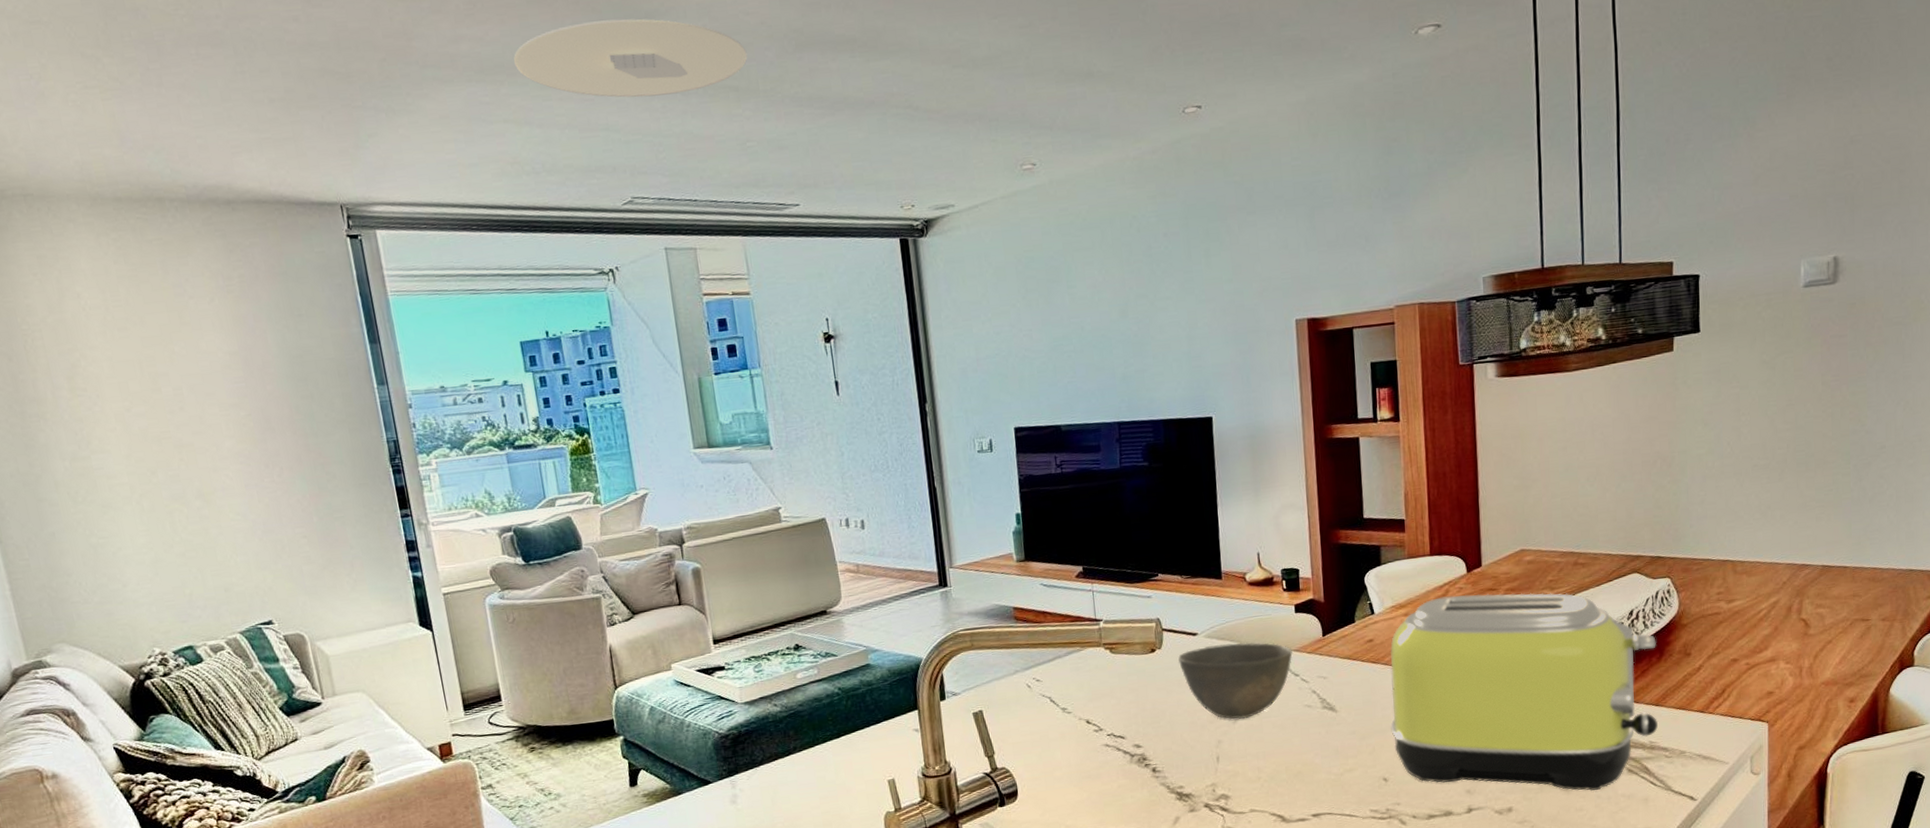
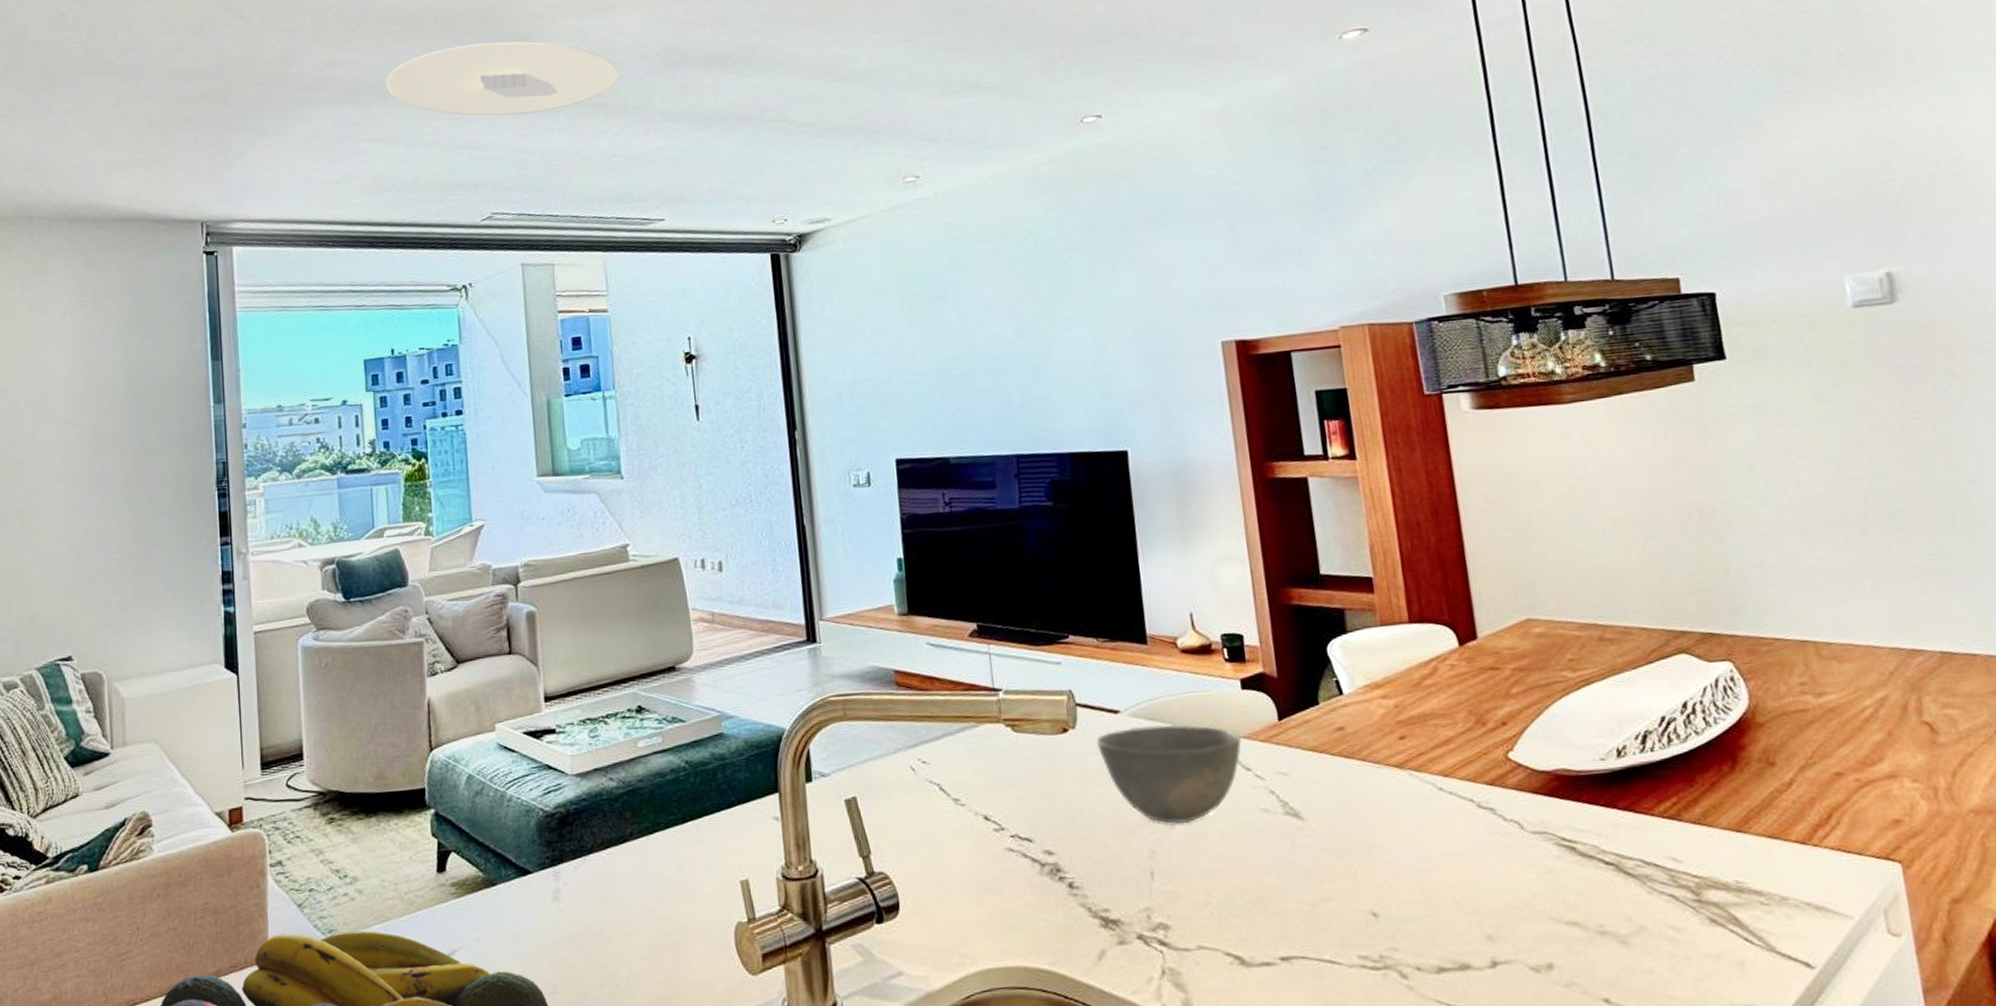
toaster: present [1390,593,1658,791] -> none [1367,673,1744,946]

